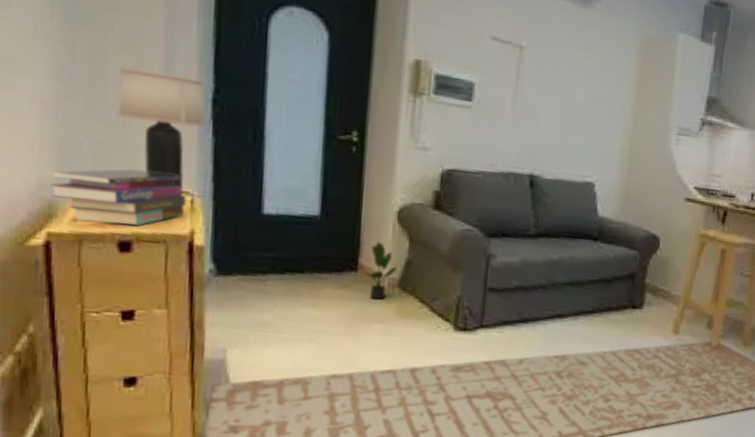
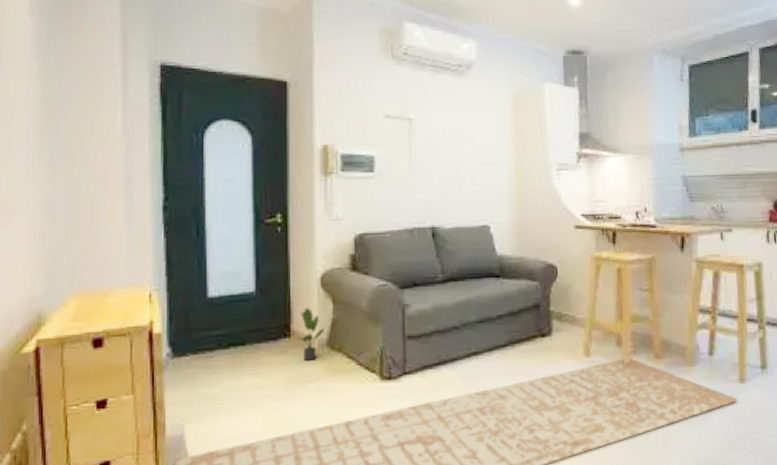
books: present [51,168,187,227] -> none [39,274,146,327]
table lamp: present [117,67,208,188] -> none [90,192,160,285]

